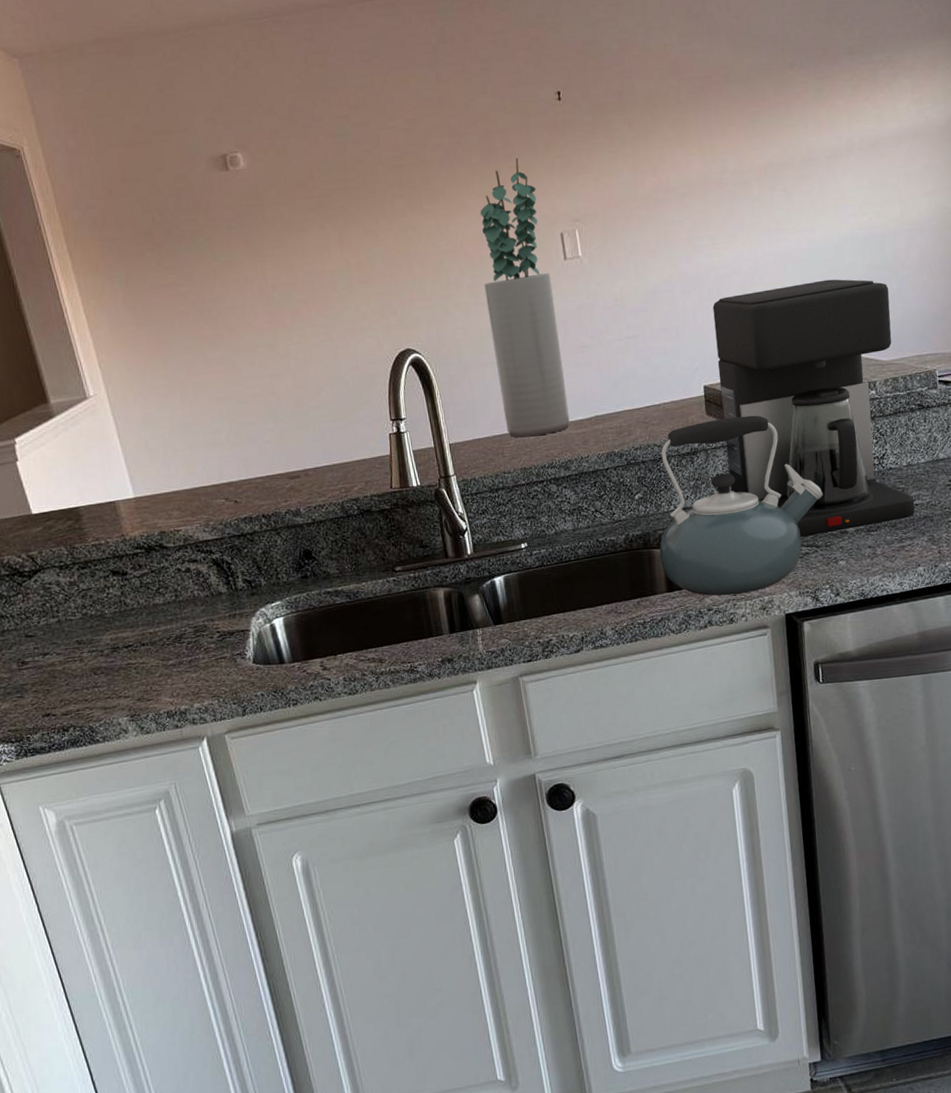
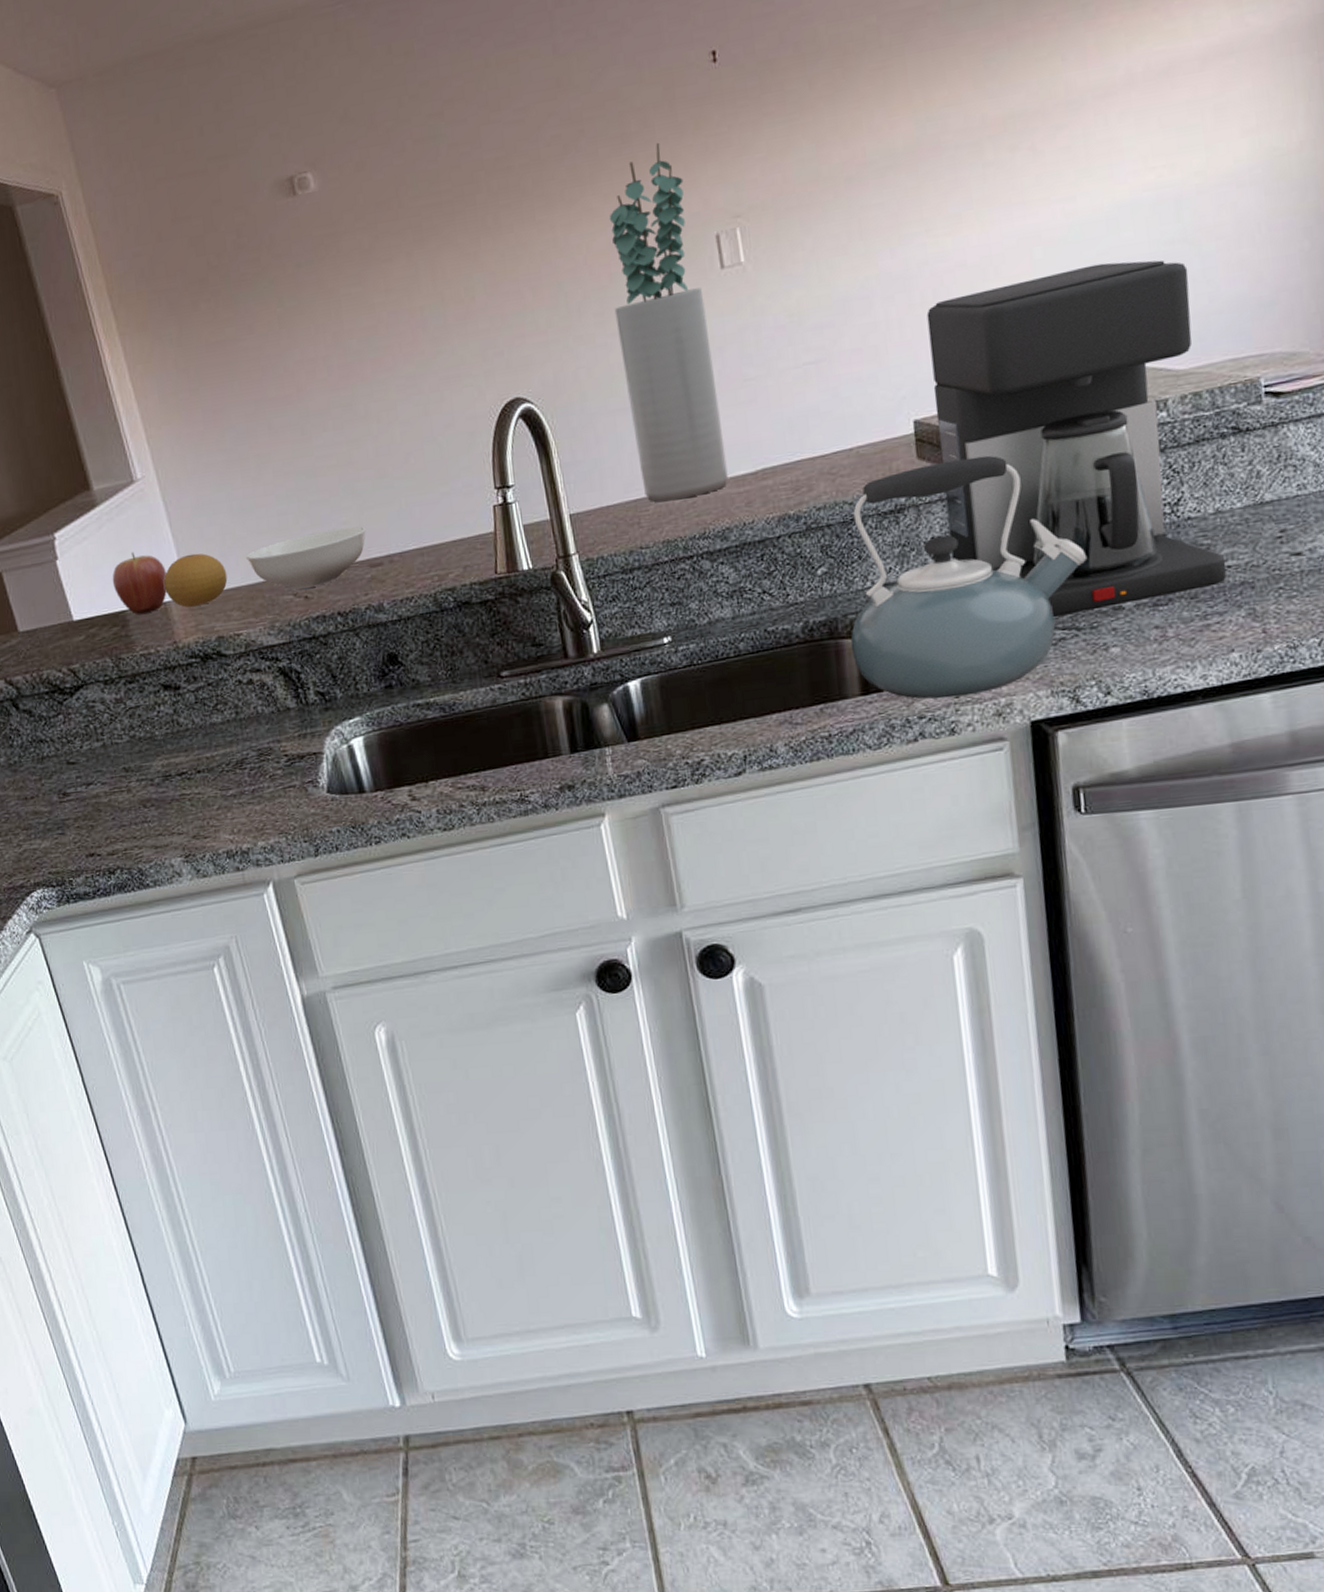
fruit: none [67,457,116,511] -> present [112,552,167,615]
fruit: none [113,461,169,506] -> present [164,553,228,608]
bowl: none [184,445,286,495] -> present [245,526,366,590]

